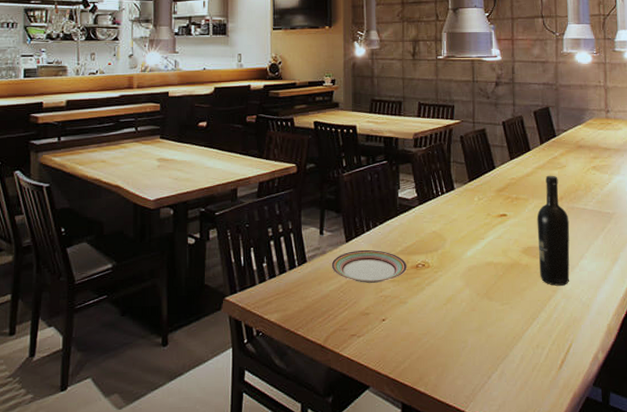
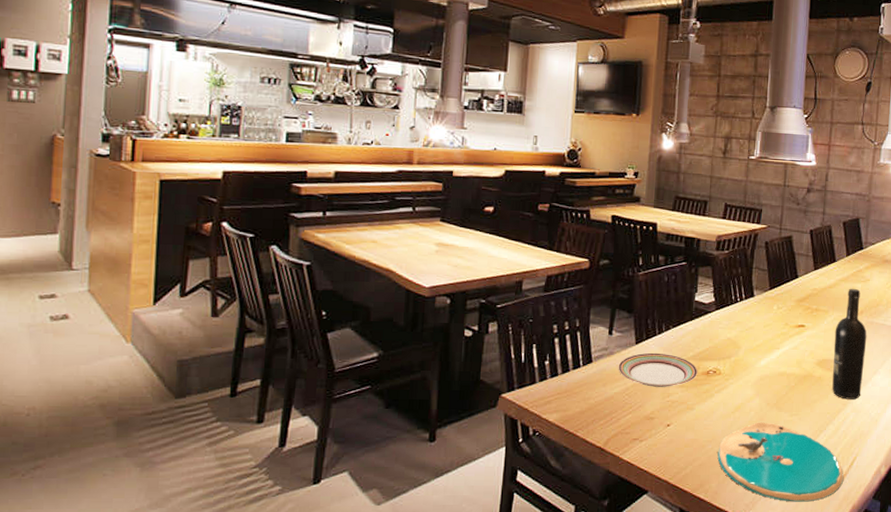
plate: none [434,312,561,392] -> present [717,422,844,502]

